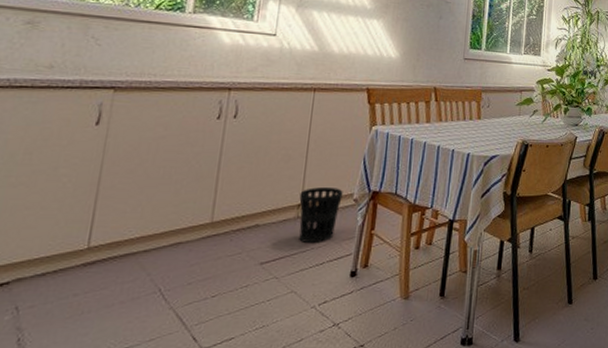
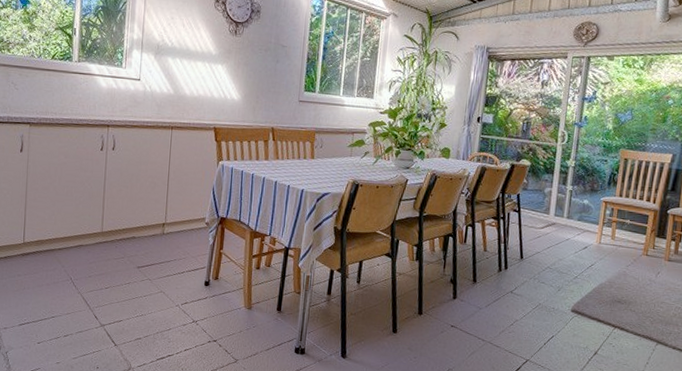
wastebasket: present [299,187,343,244] -> none [164,210,197,256]

